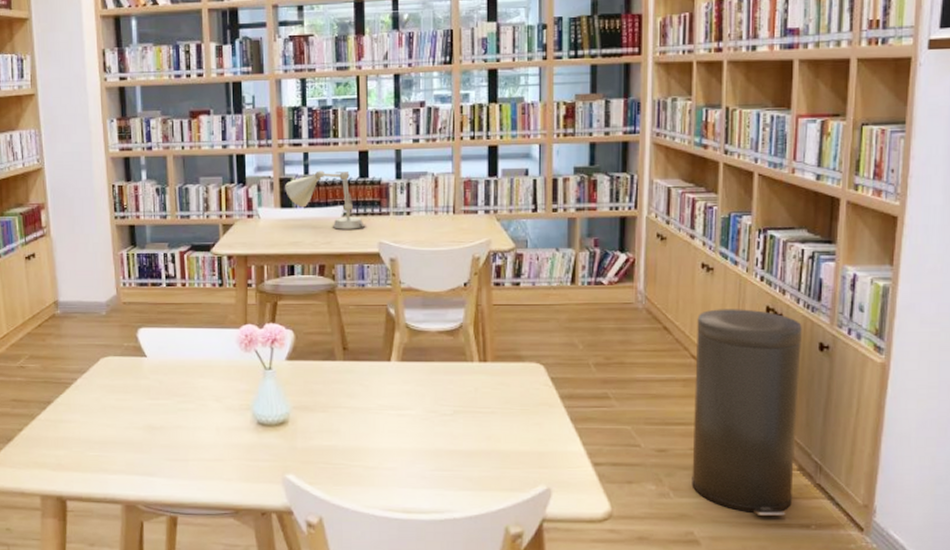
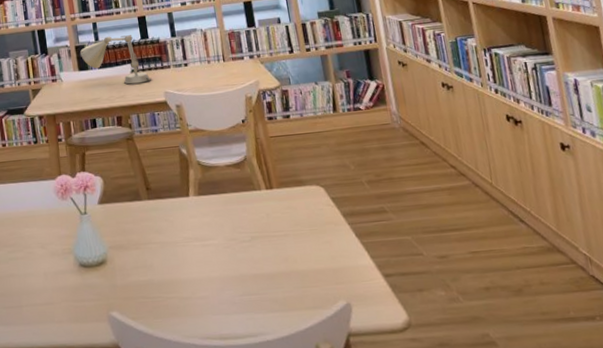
pedal bin: present [692,309,802,517] -> none [448,119,573,313]

